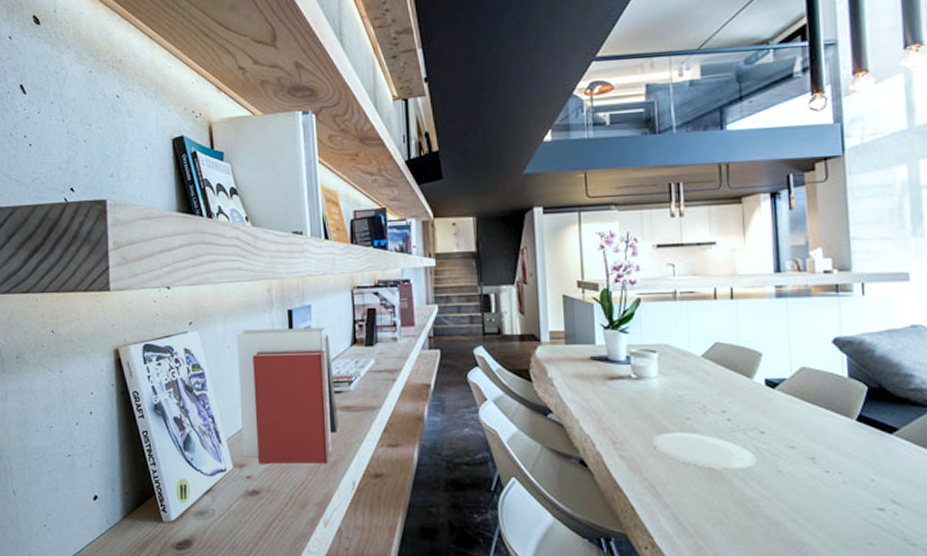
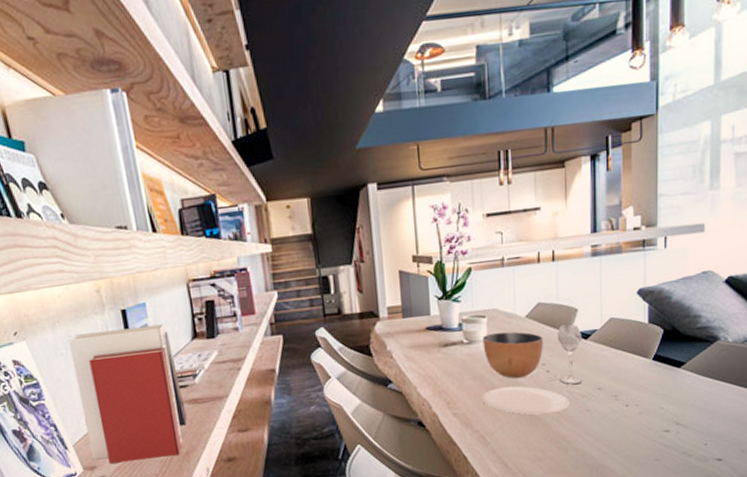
bowl: none [653,370,723,423] -> present [482,331,543,379]
wineglass: none [738,369,770,439] -> present [557,324,582,385]

